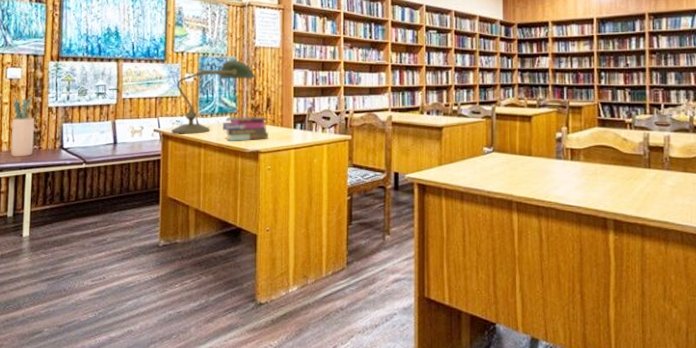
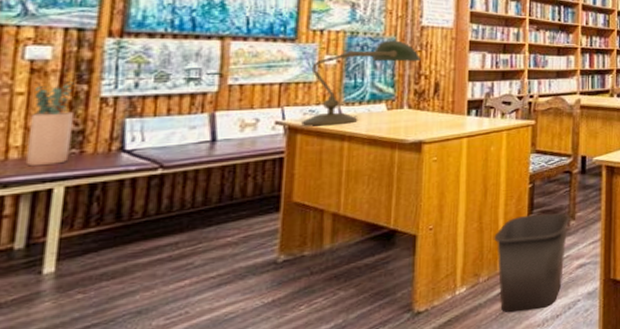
books: present [222,116,268,141] -> none [374,102,435,132]
waste bin: none [319,226,385,317] -> present [494,213,570,313]

